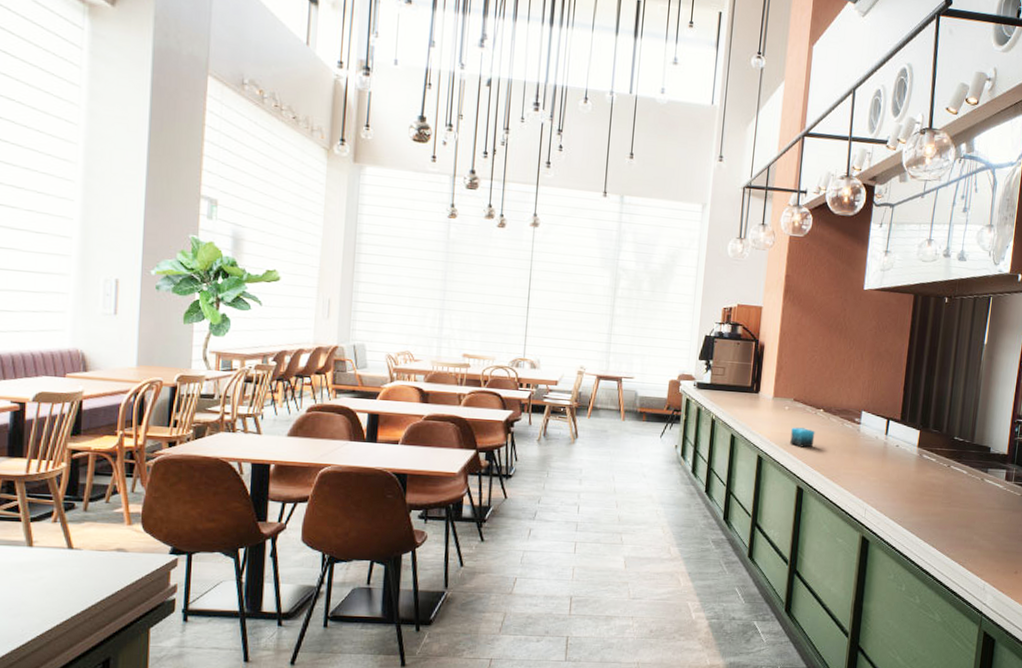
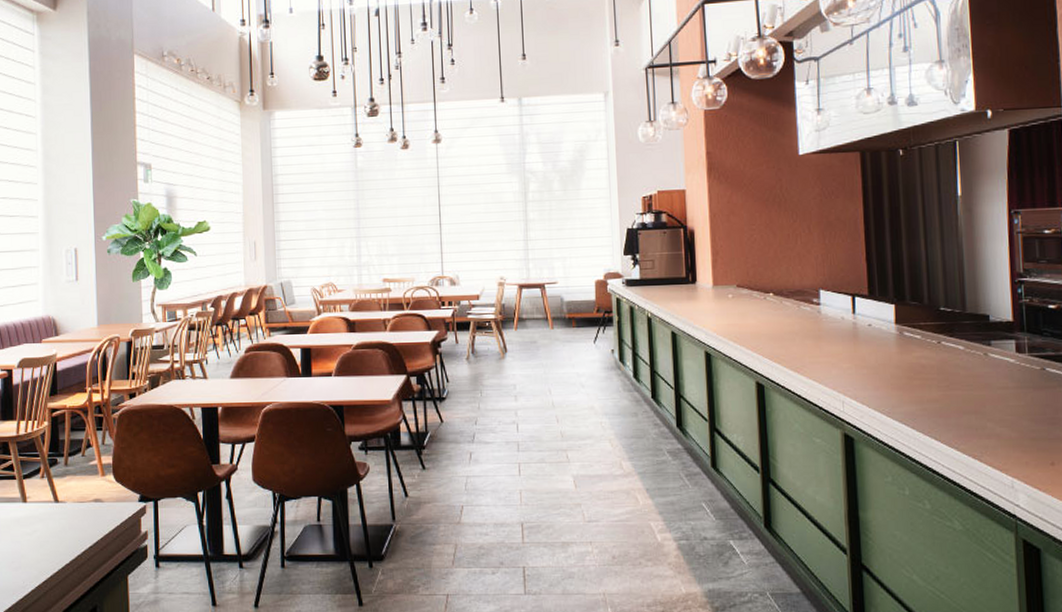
candle: present [789,427,815,448] -> none [739,316,769,338]

